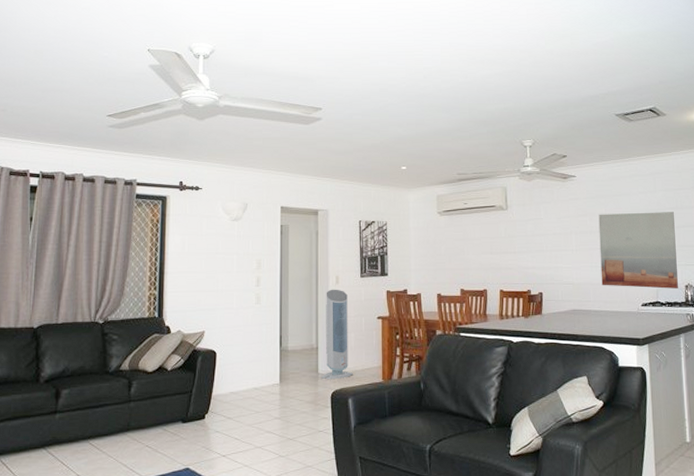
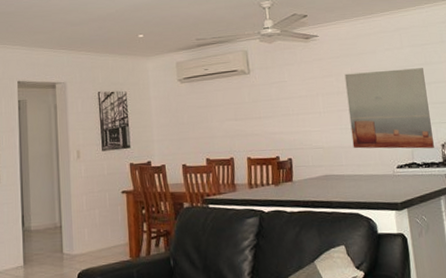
air purifier: present [322,289,353,380] -> none [67,164,99,260]

